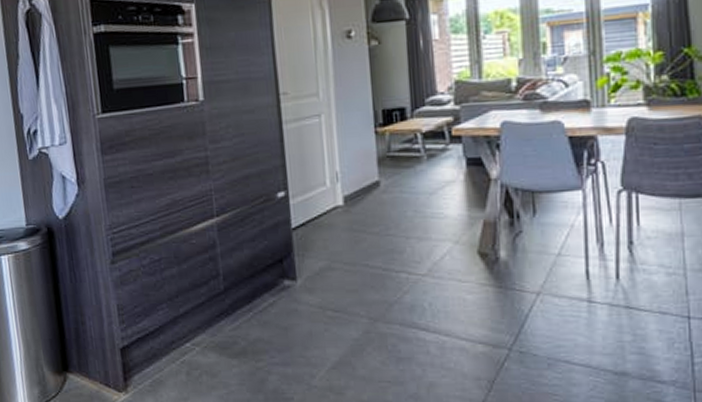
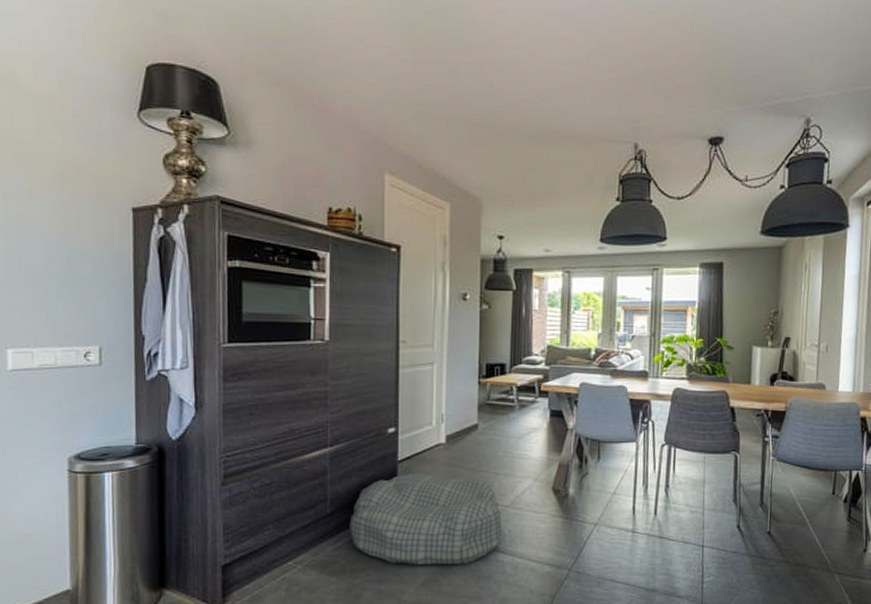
dog bed: none [245,241,421,345] -> present [349,473,502,564]

